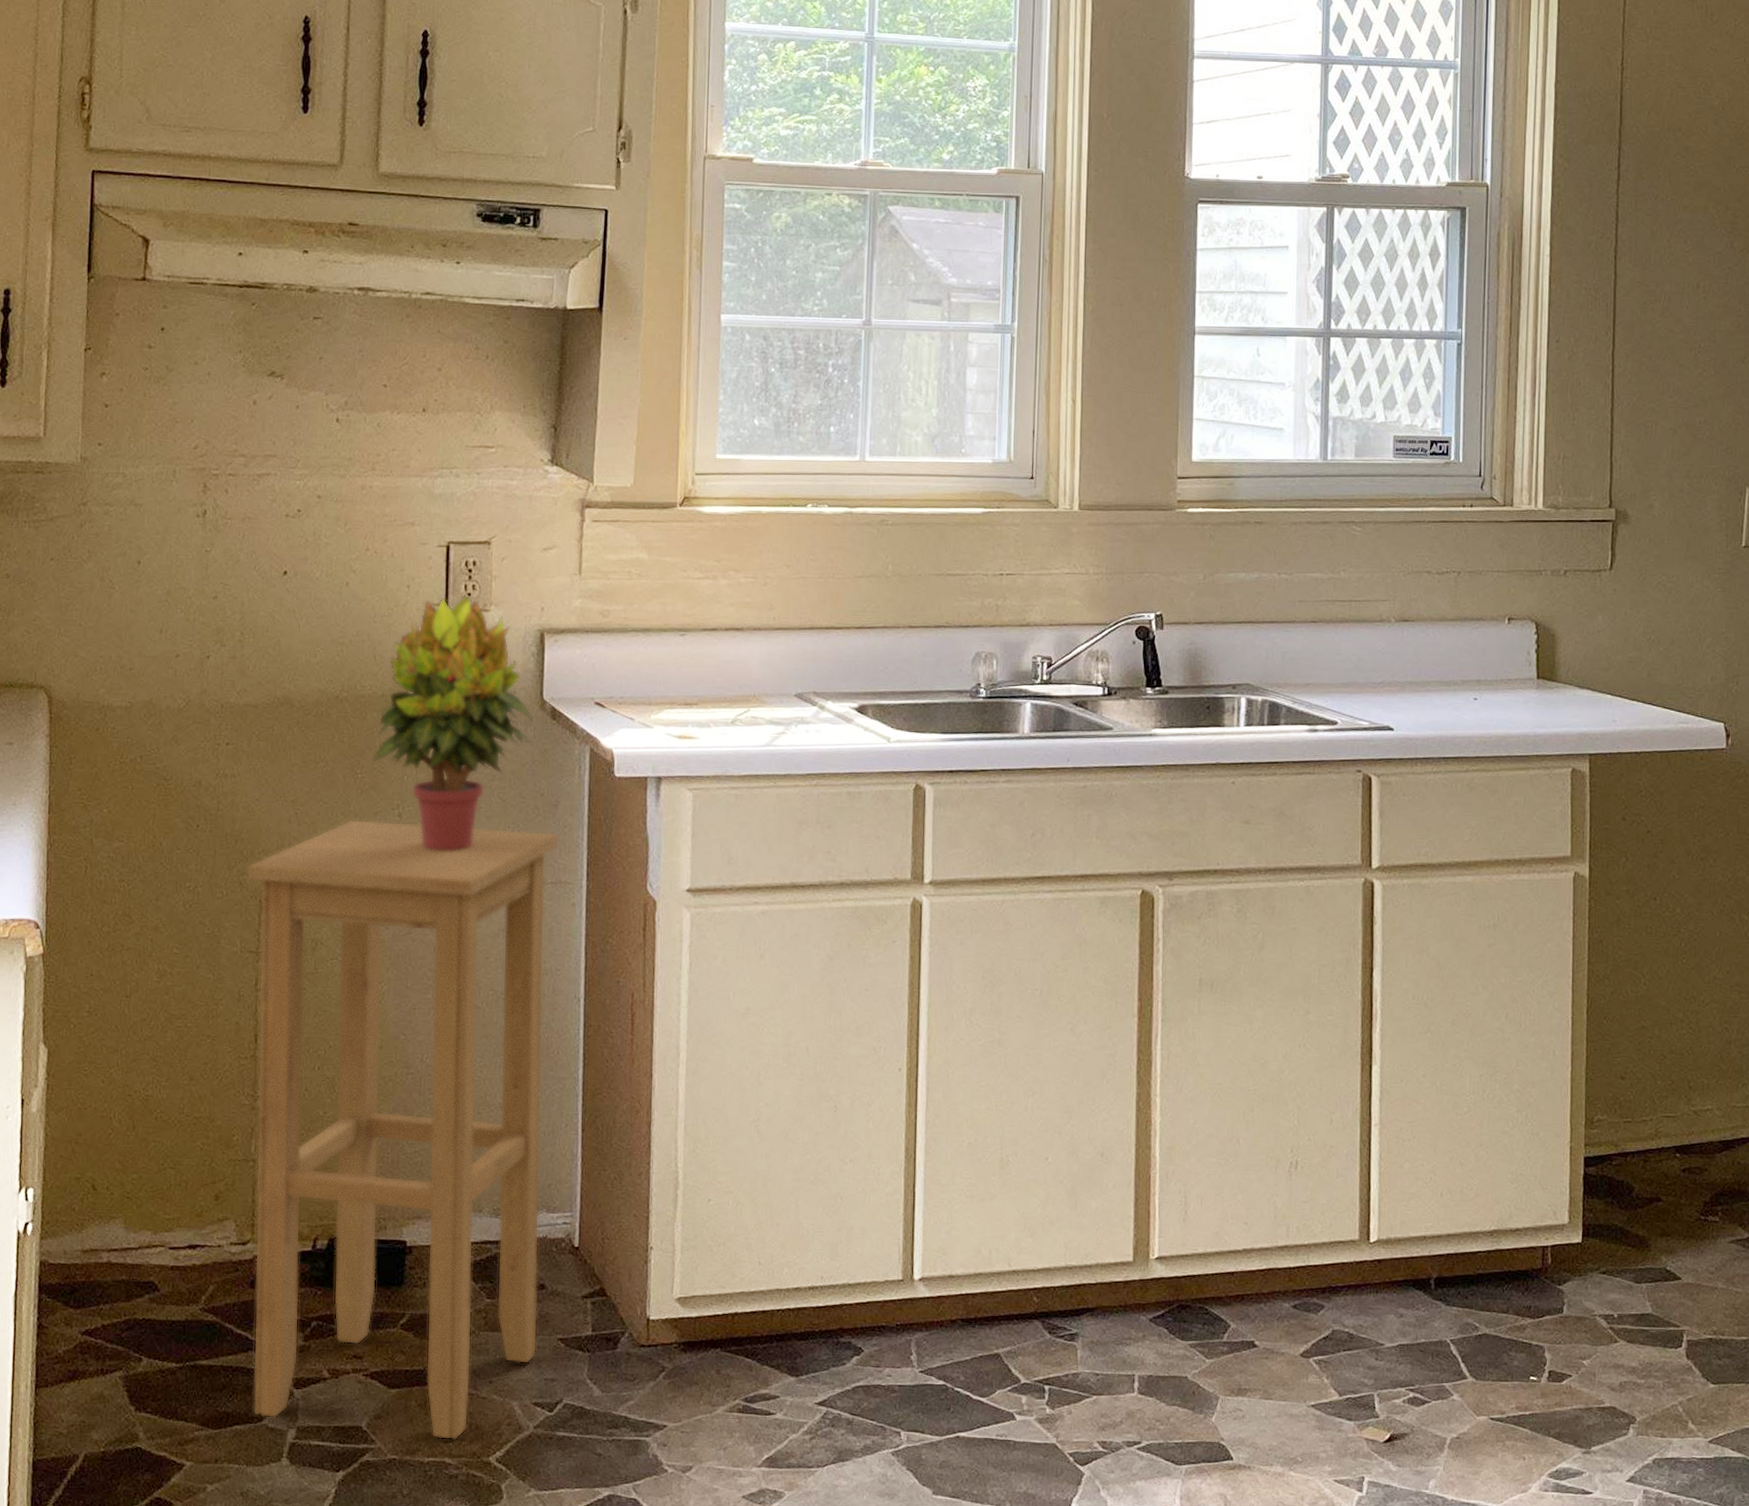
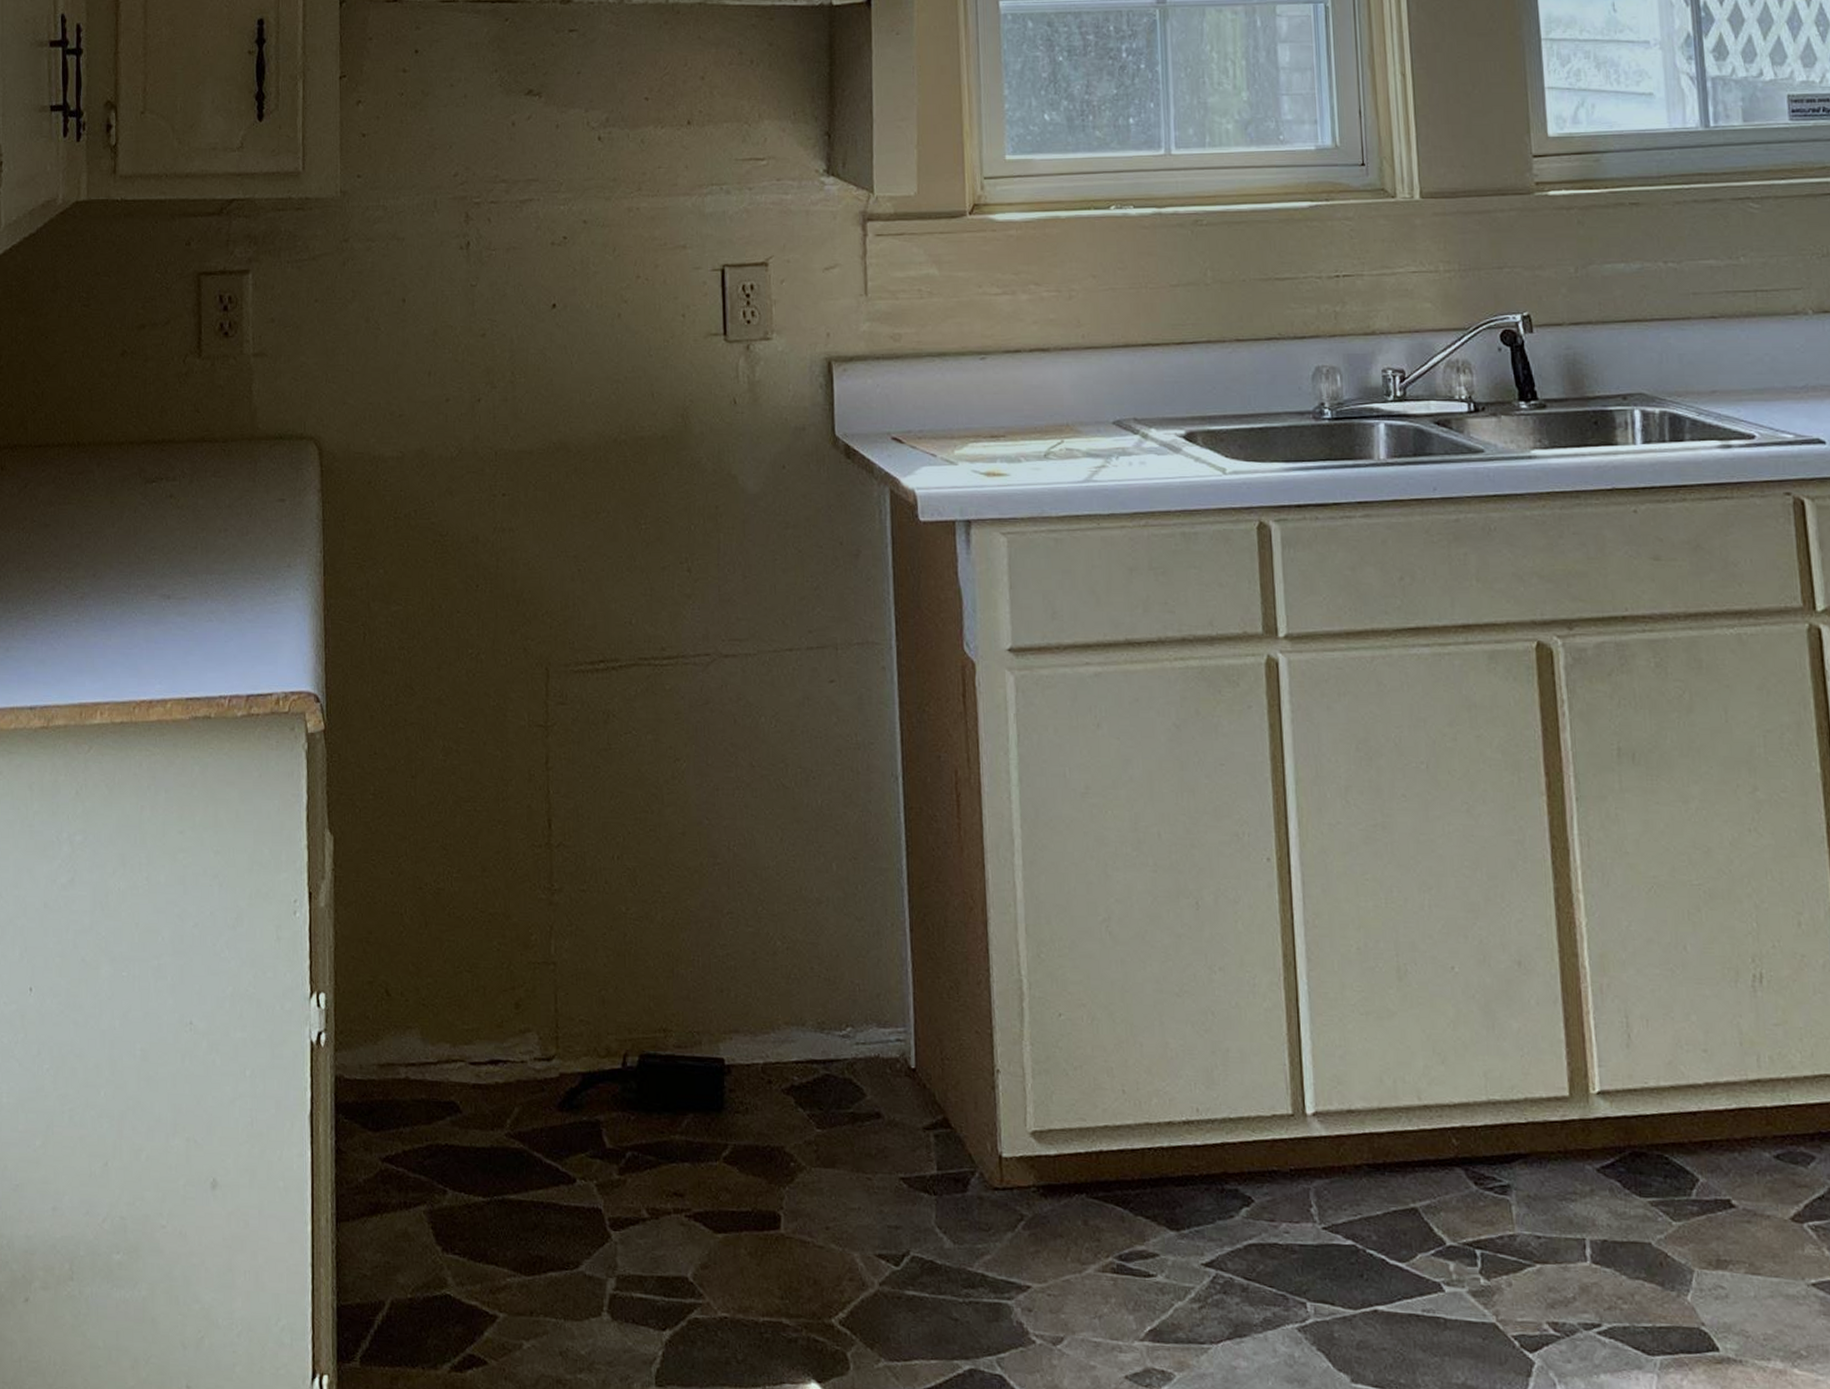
stool: present [246,819,560,1441] -> none [530,575,877,1297]
potted plant: present [372,596,534,851] -> none [655,323,827,610]

